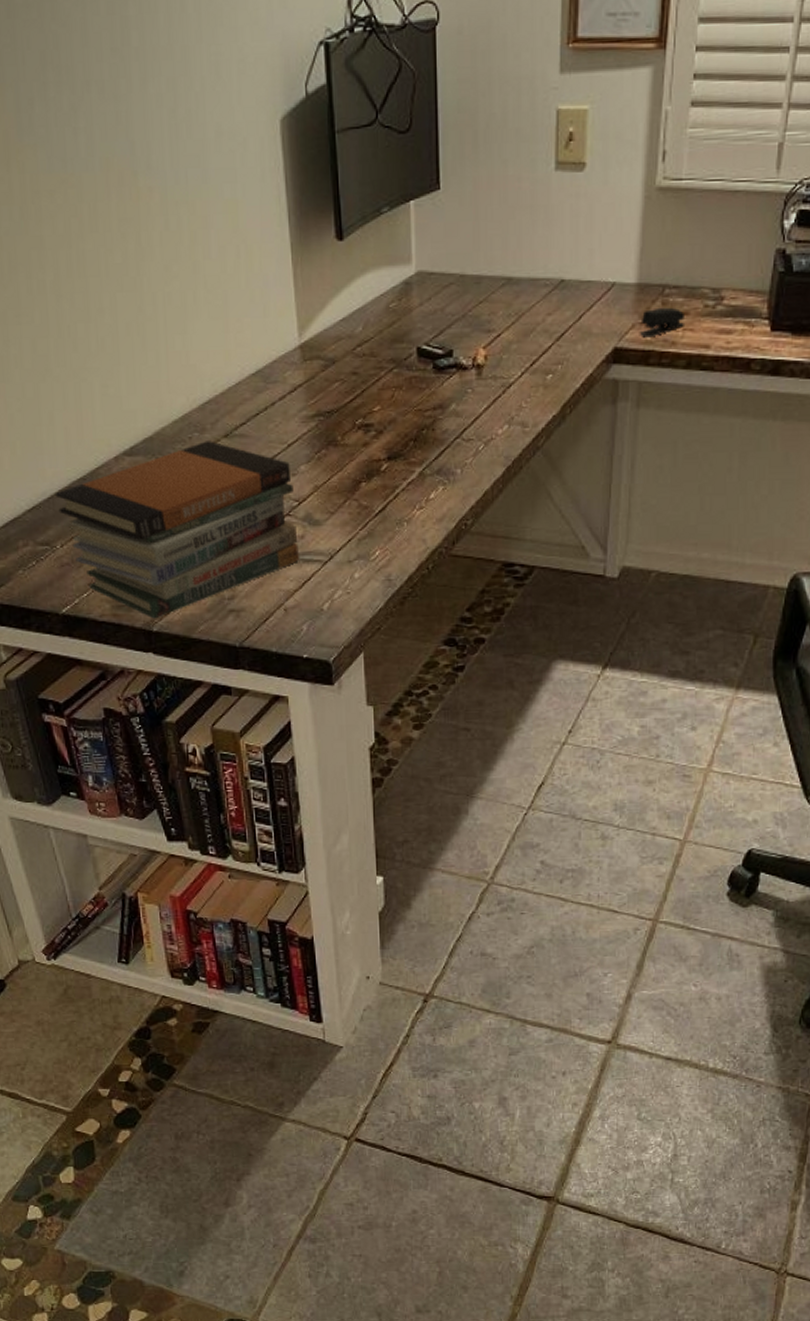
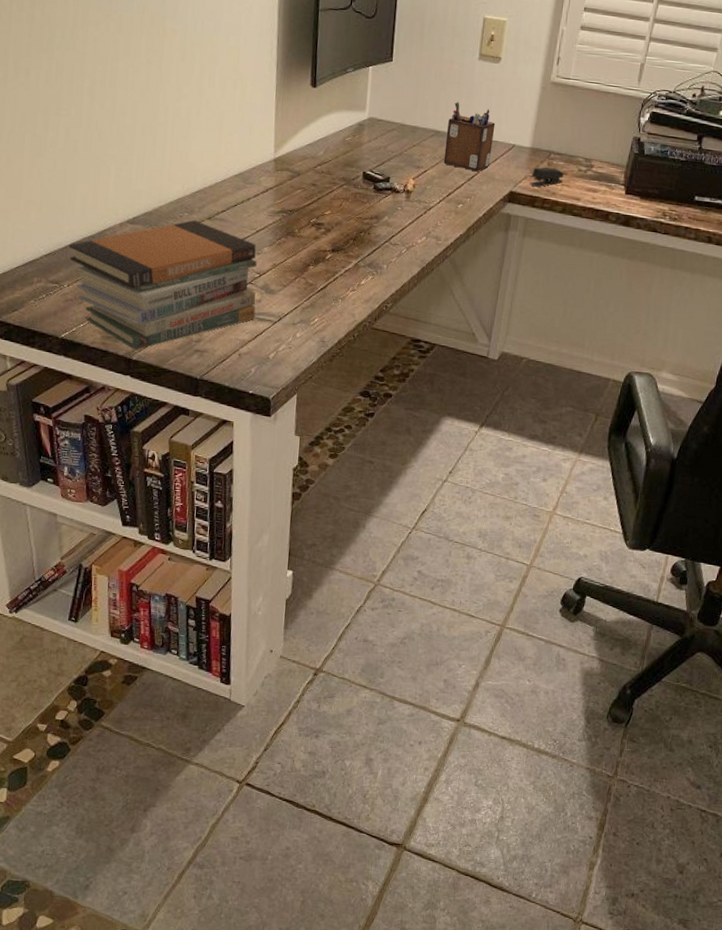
desk organizer: none [521,232,586,326] -> present [443,101,496,171]

